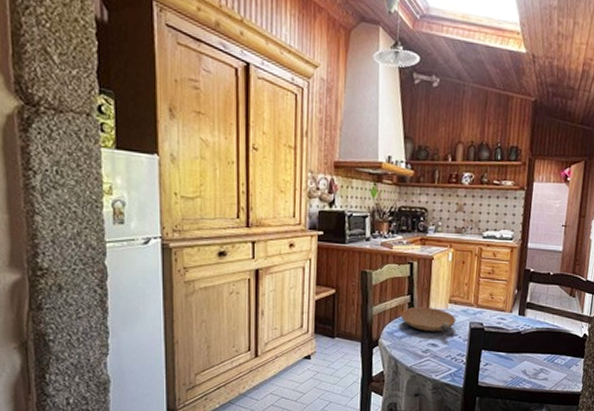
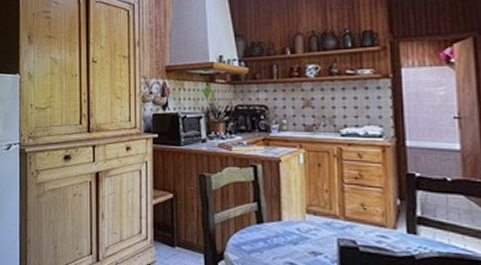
bowl: present [400,306,456,331] -> none [247,216,318,248]

